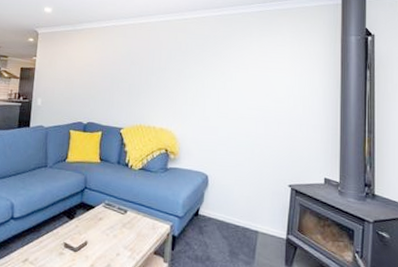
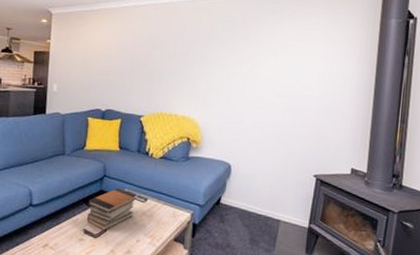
book stack: none [67,200,117,244] -> present [87,188,137,230]

